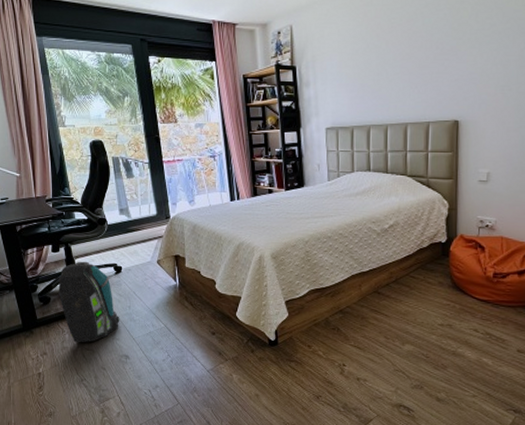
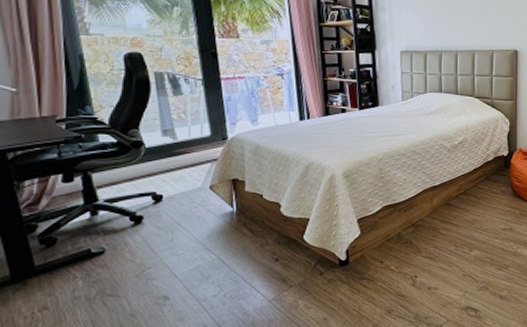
backpack: present [58,261,120,343] -> none [69,191,158,290]

